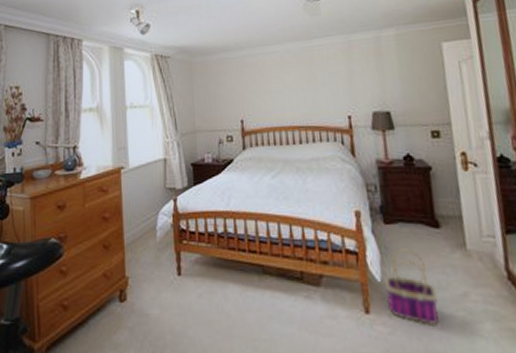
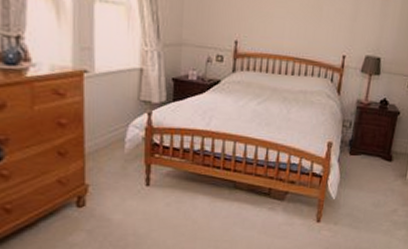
basket: present [385,248,440,326] -> none [335,175,376,232]

